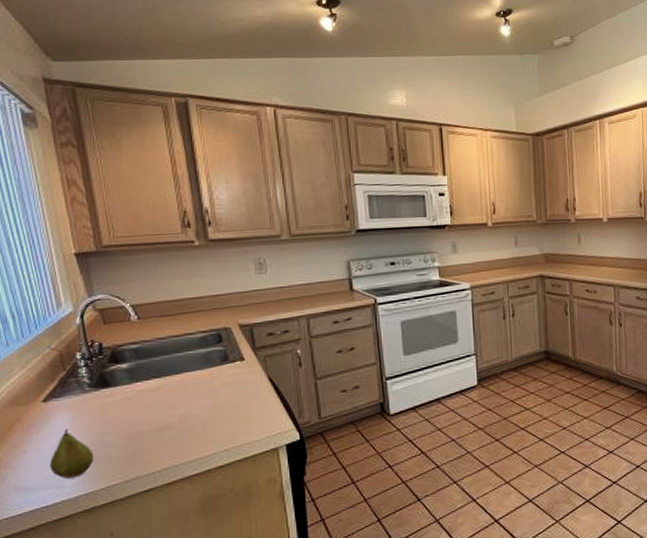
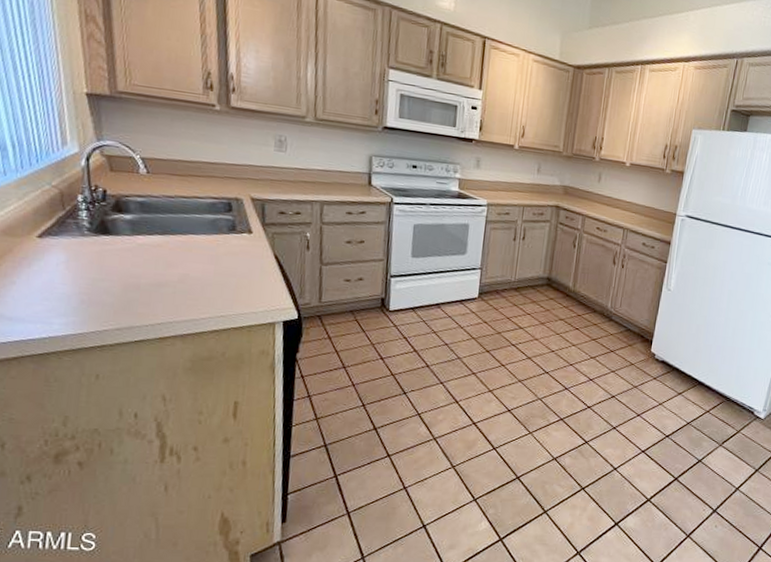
fruit: present [50,428,94,479] -> none [39,268,87,317]

